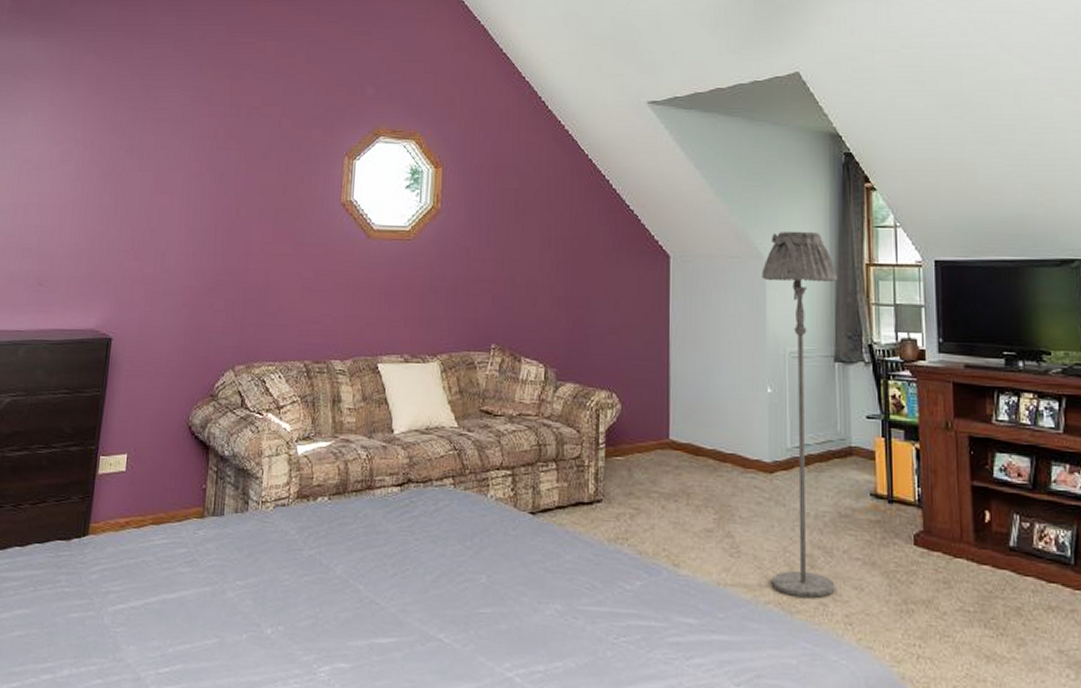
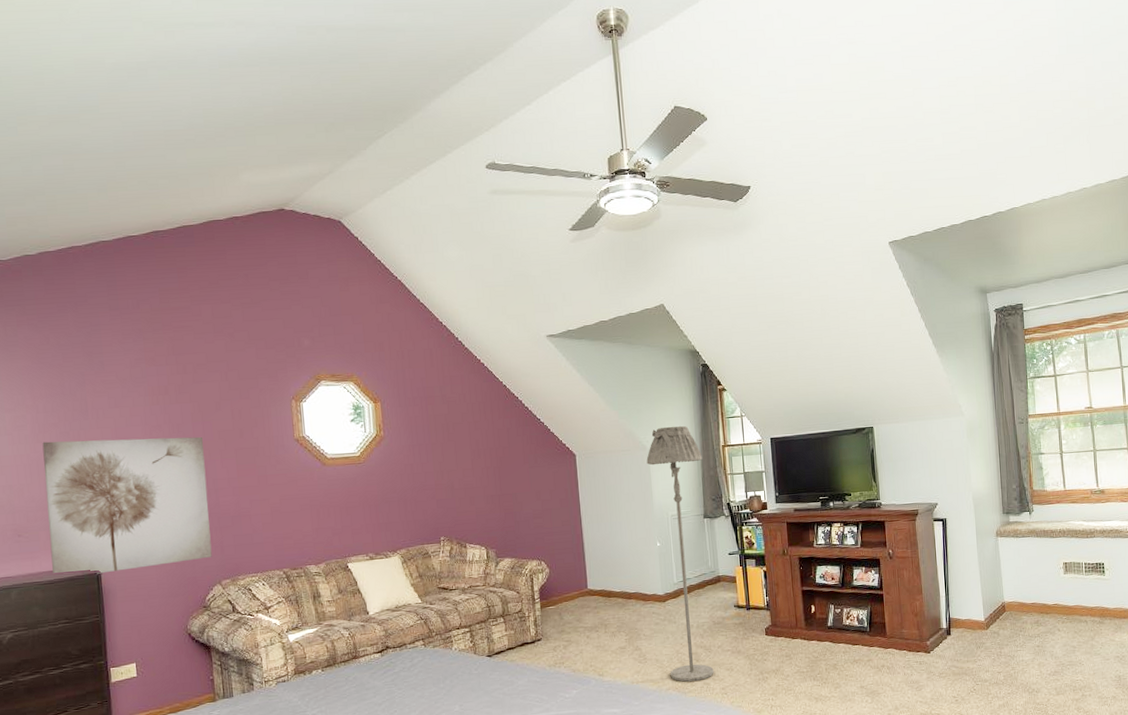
wall art: none [64,181,244,340] -> present [42,436,212,574]

